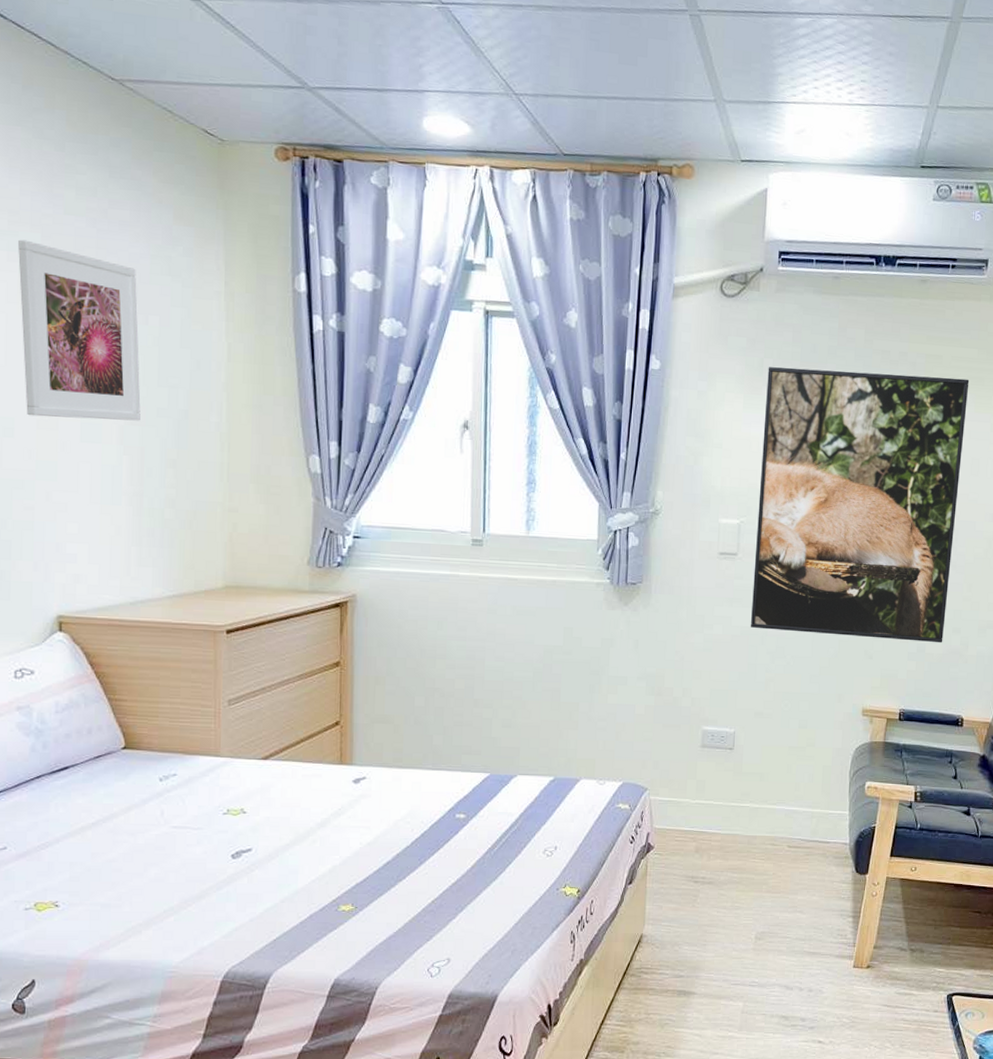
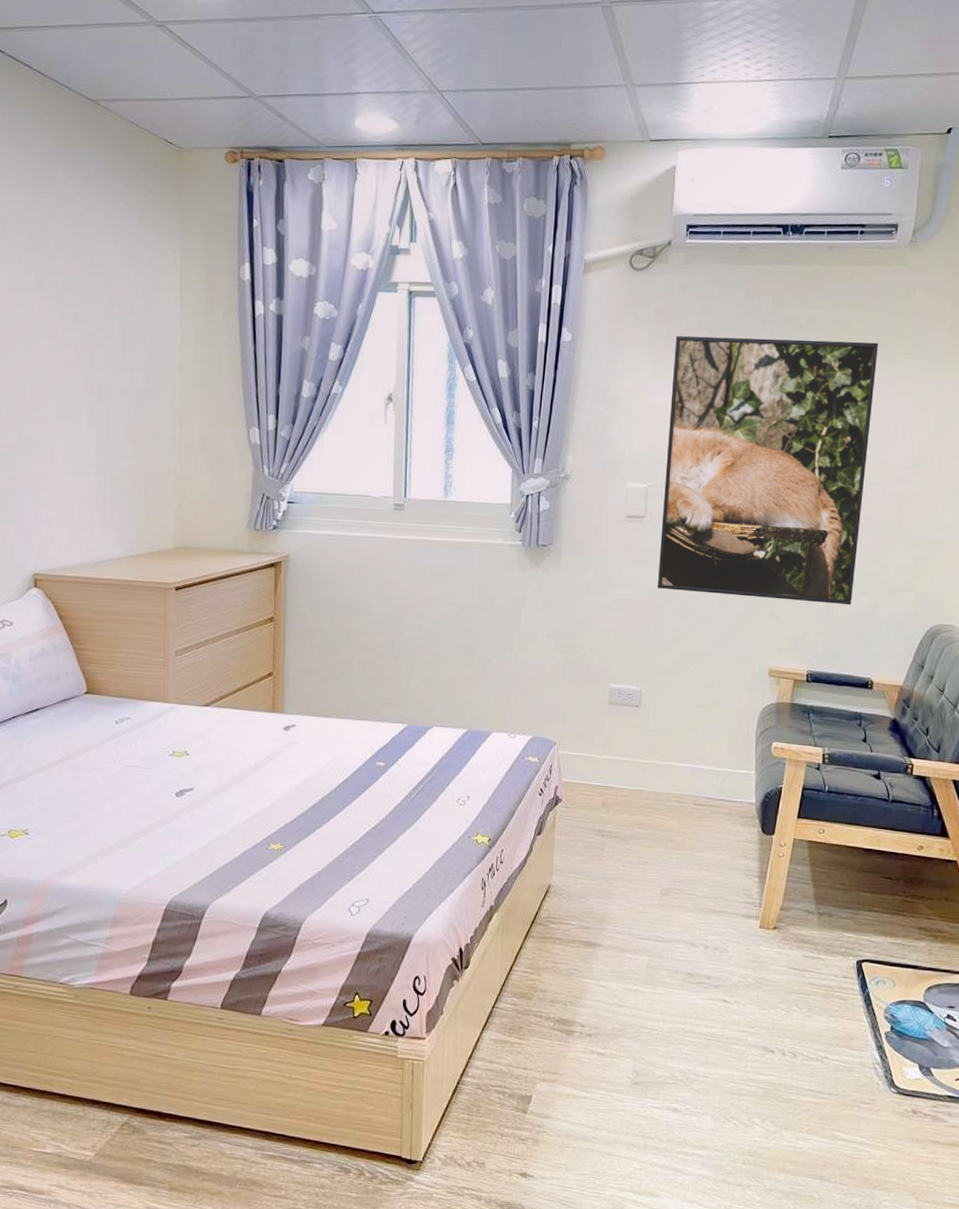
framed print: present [18,239,141,421] -> none [9,243,107,400]

